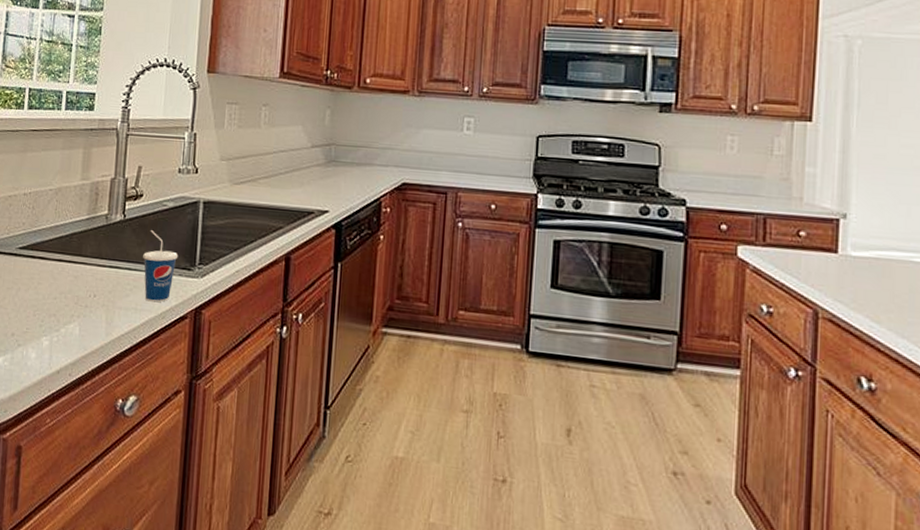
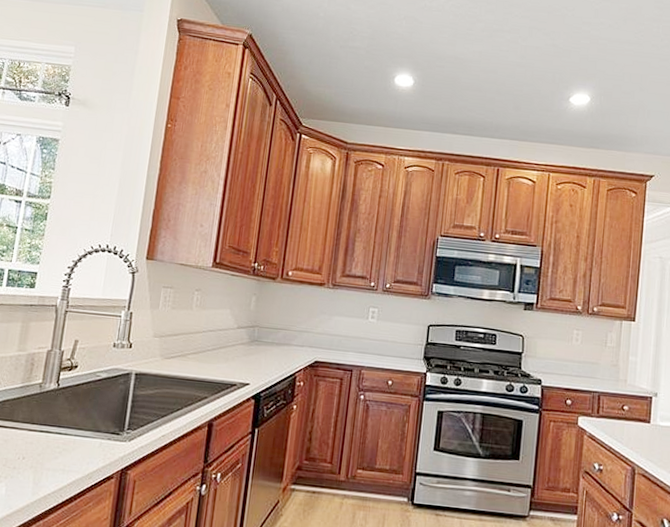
cup: present [143,230,179,303] -> none [73,398,109,464]

